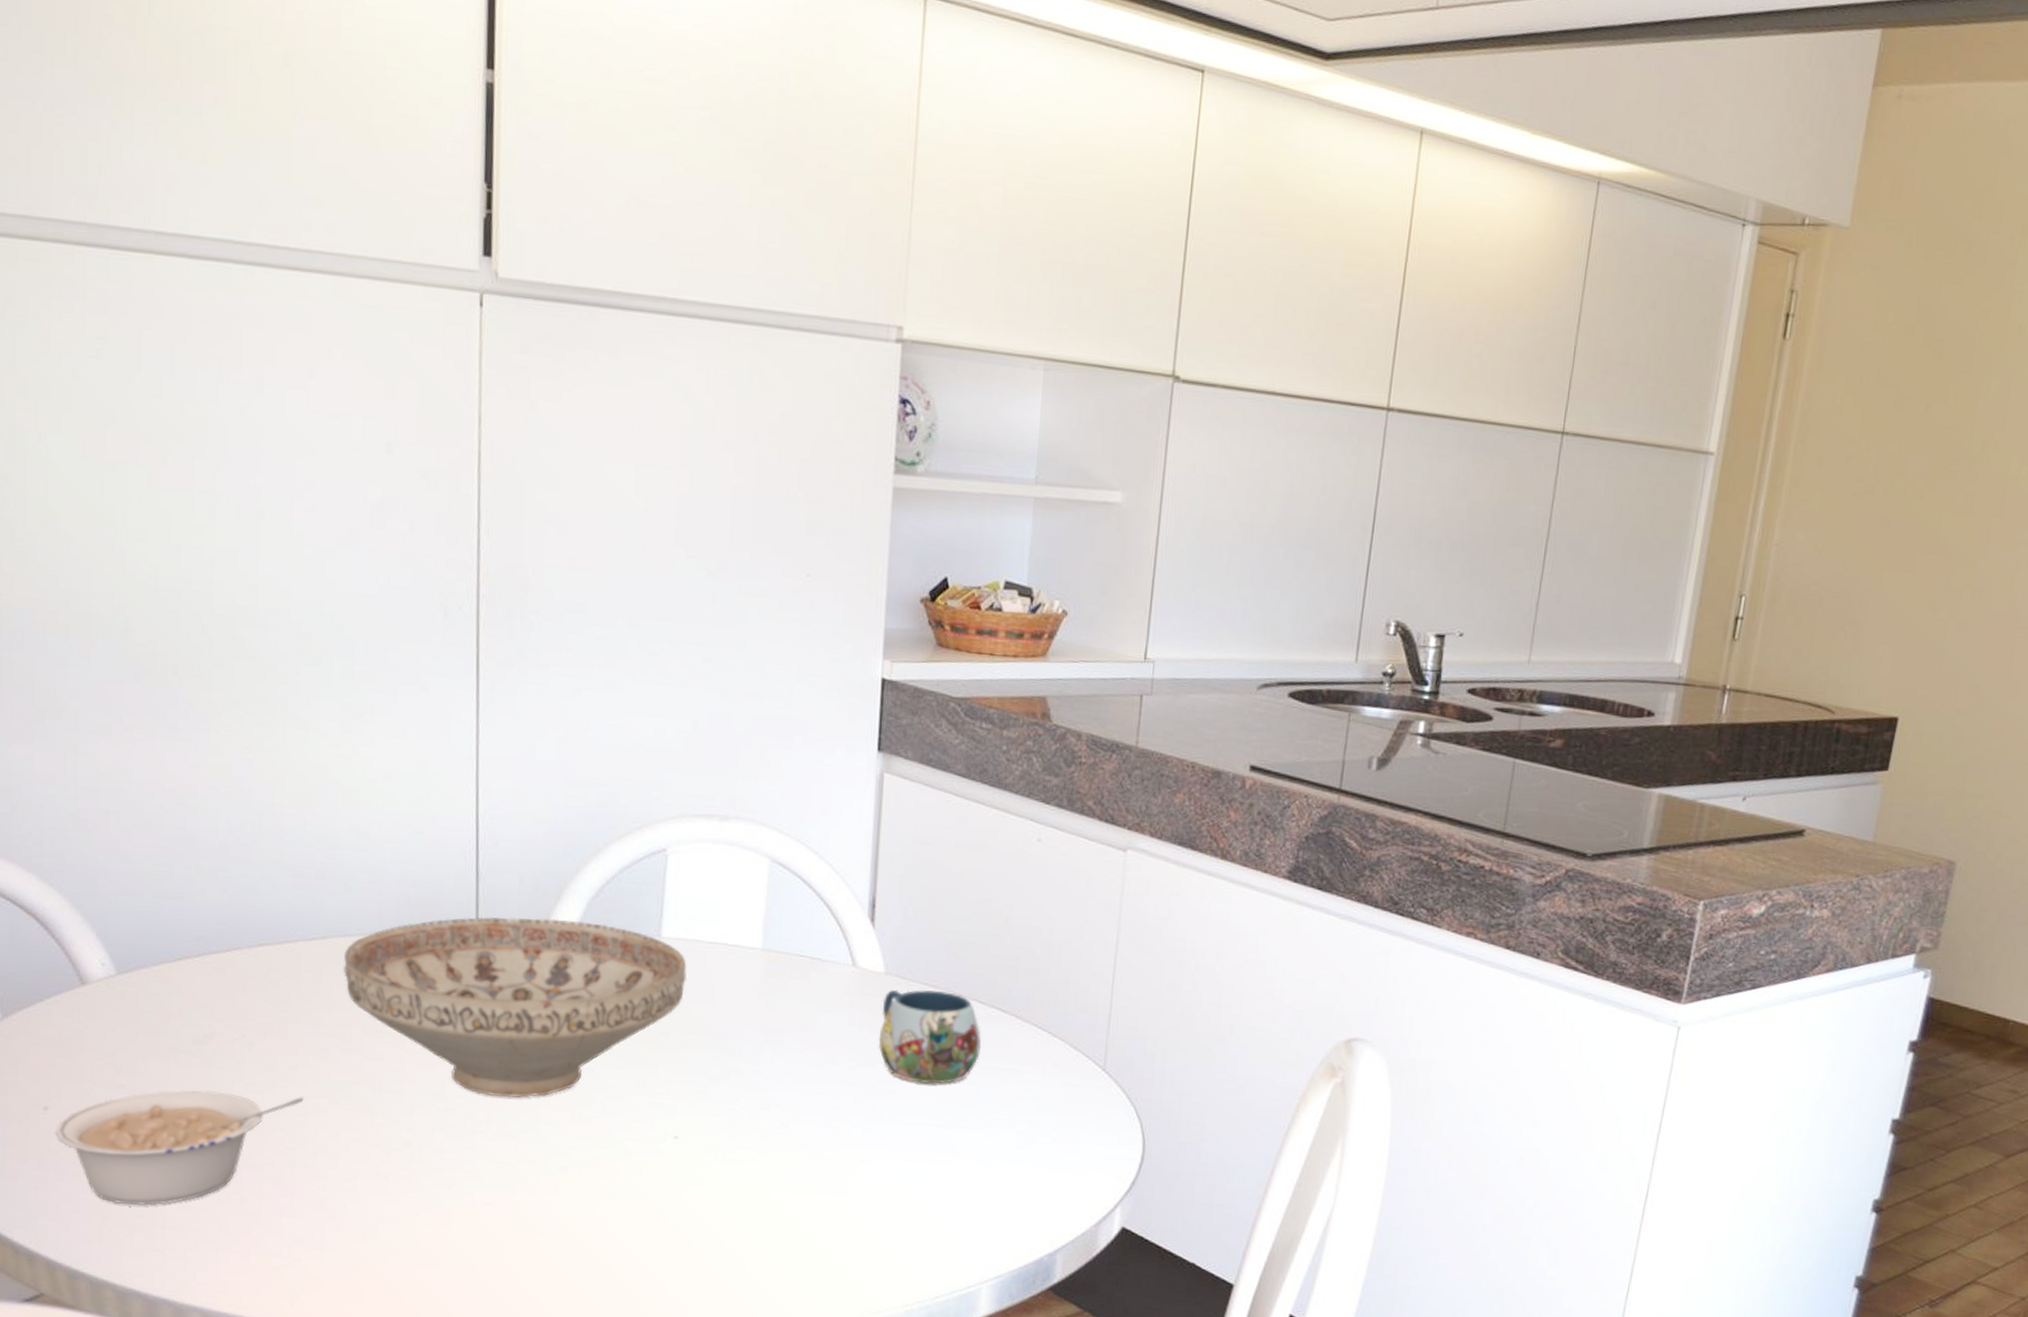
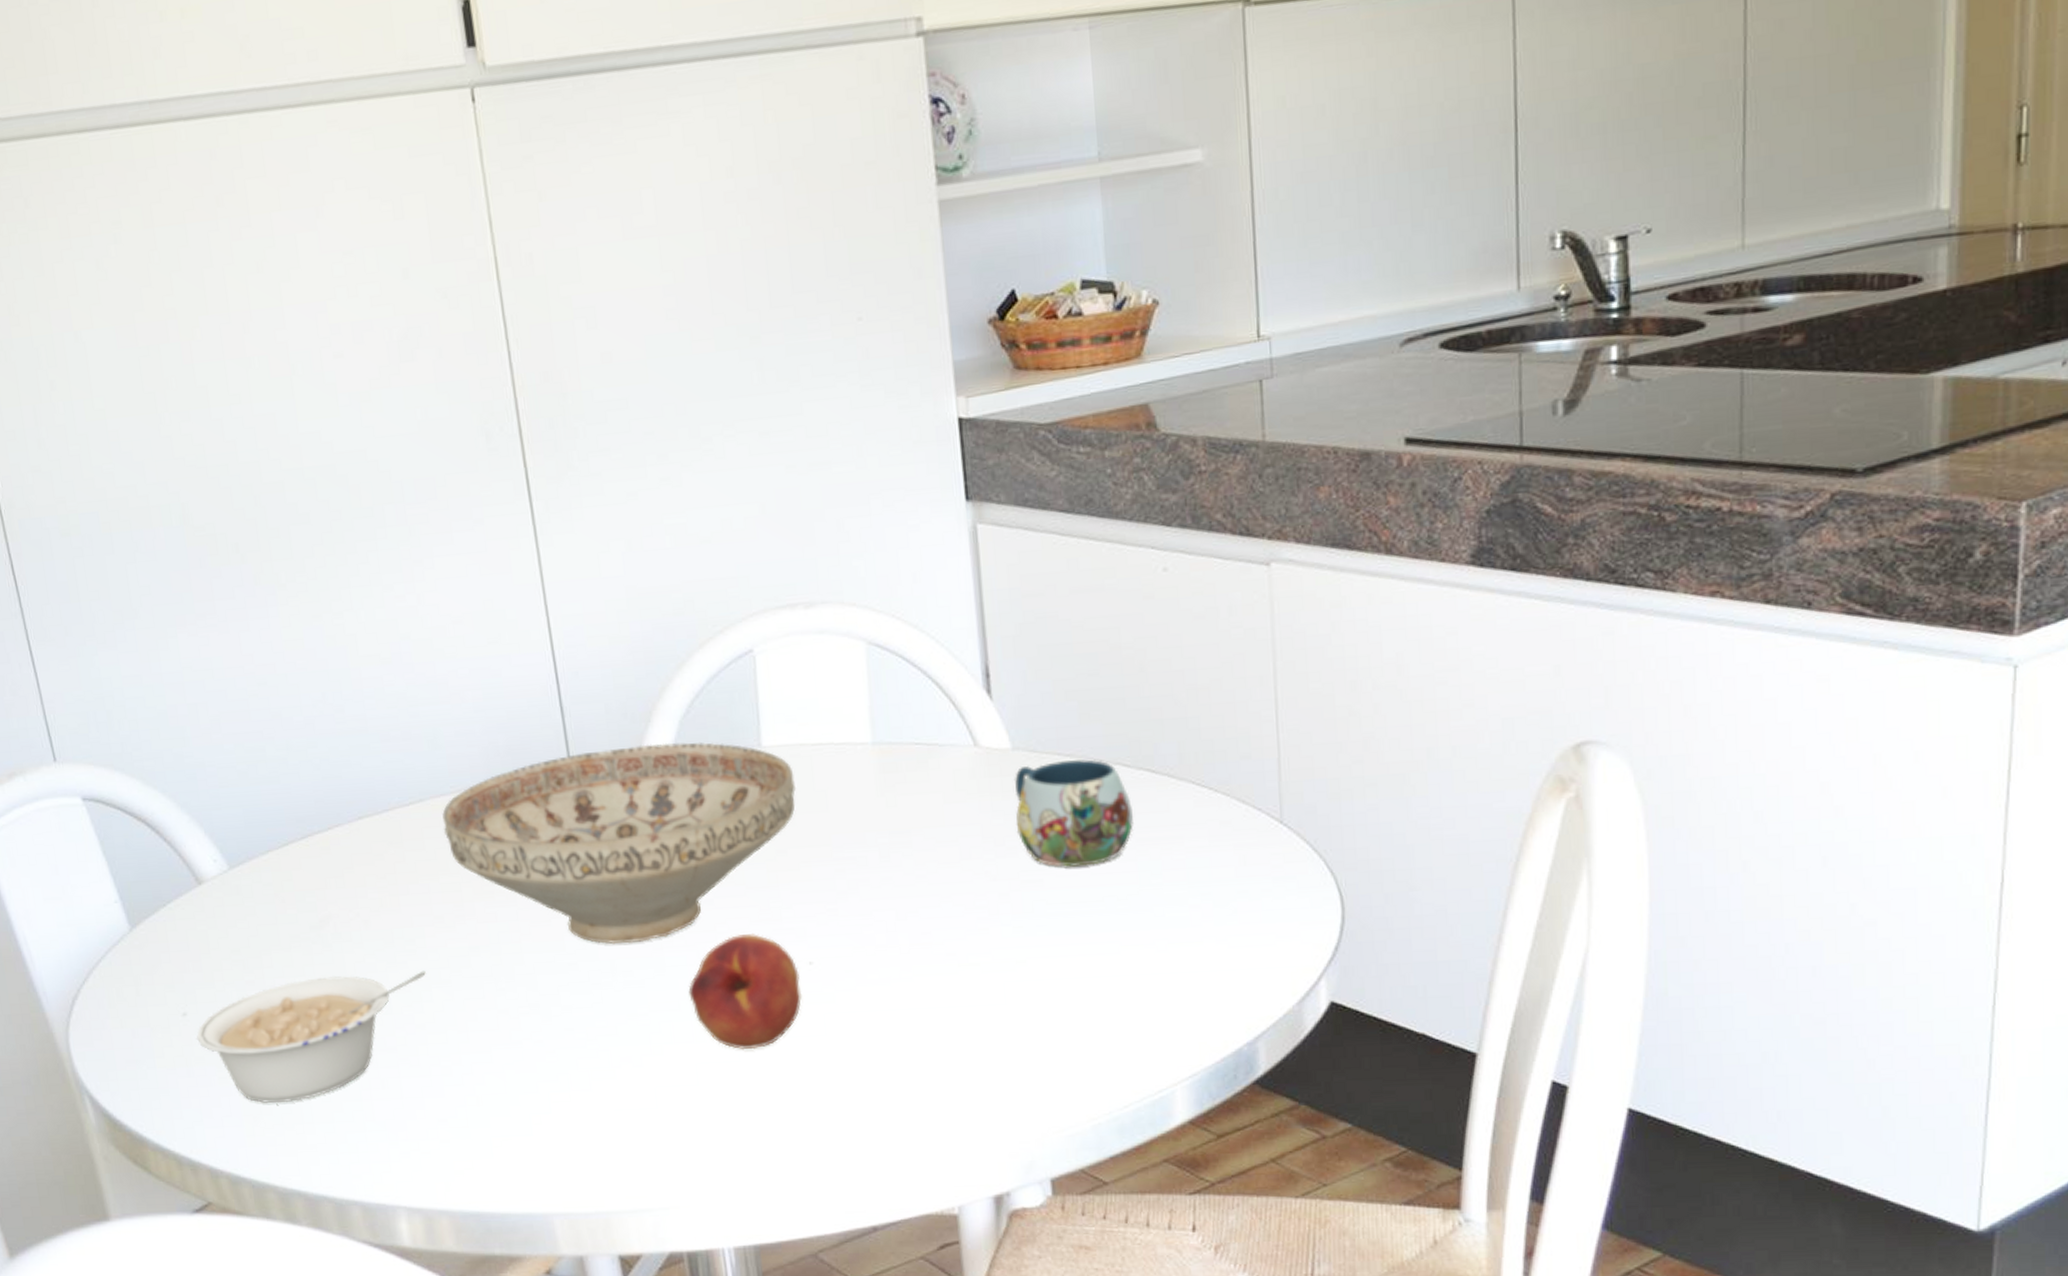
fruit: none [557,1103,664,1208] -> present [688,934,803,1050]

